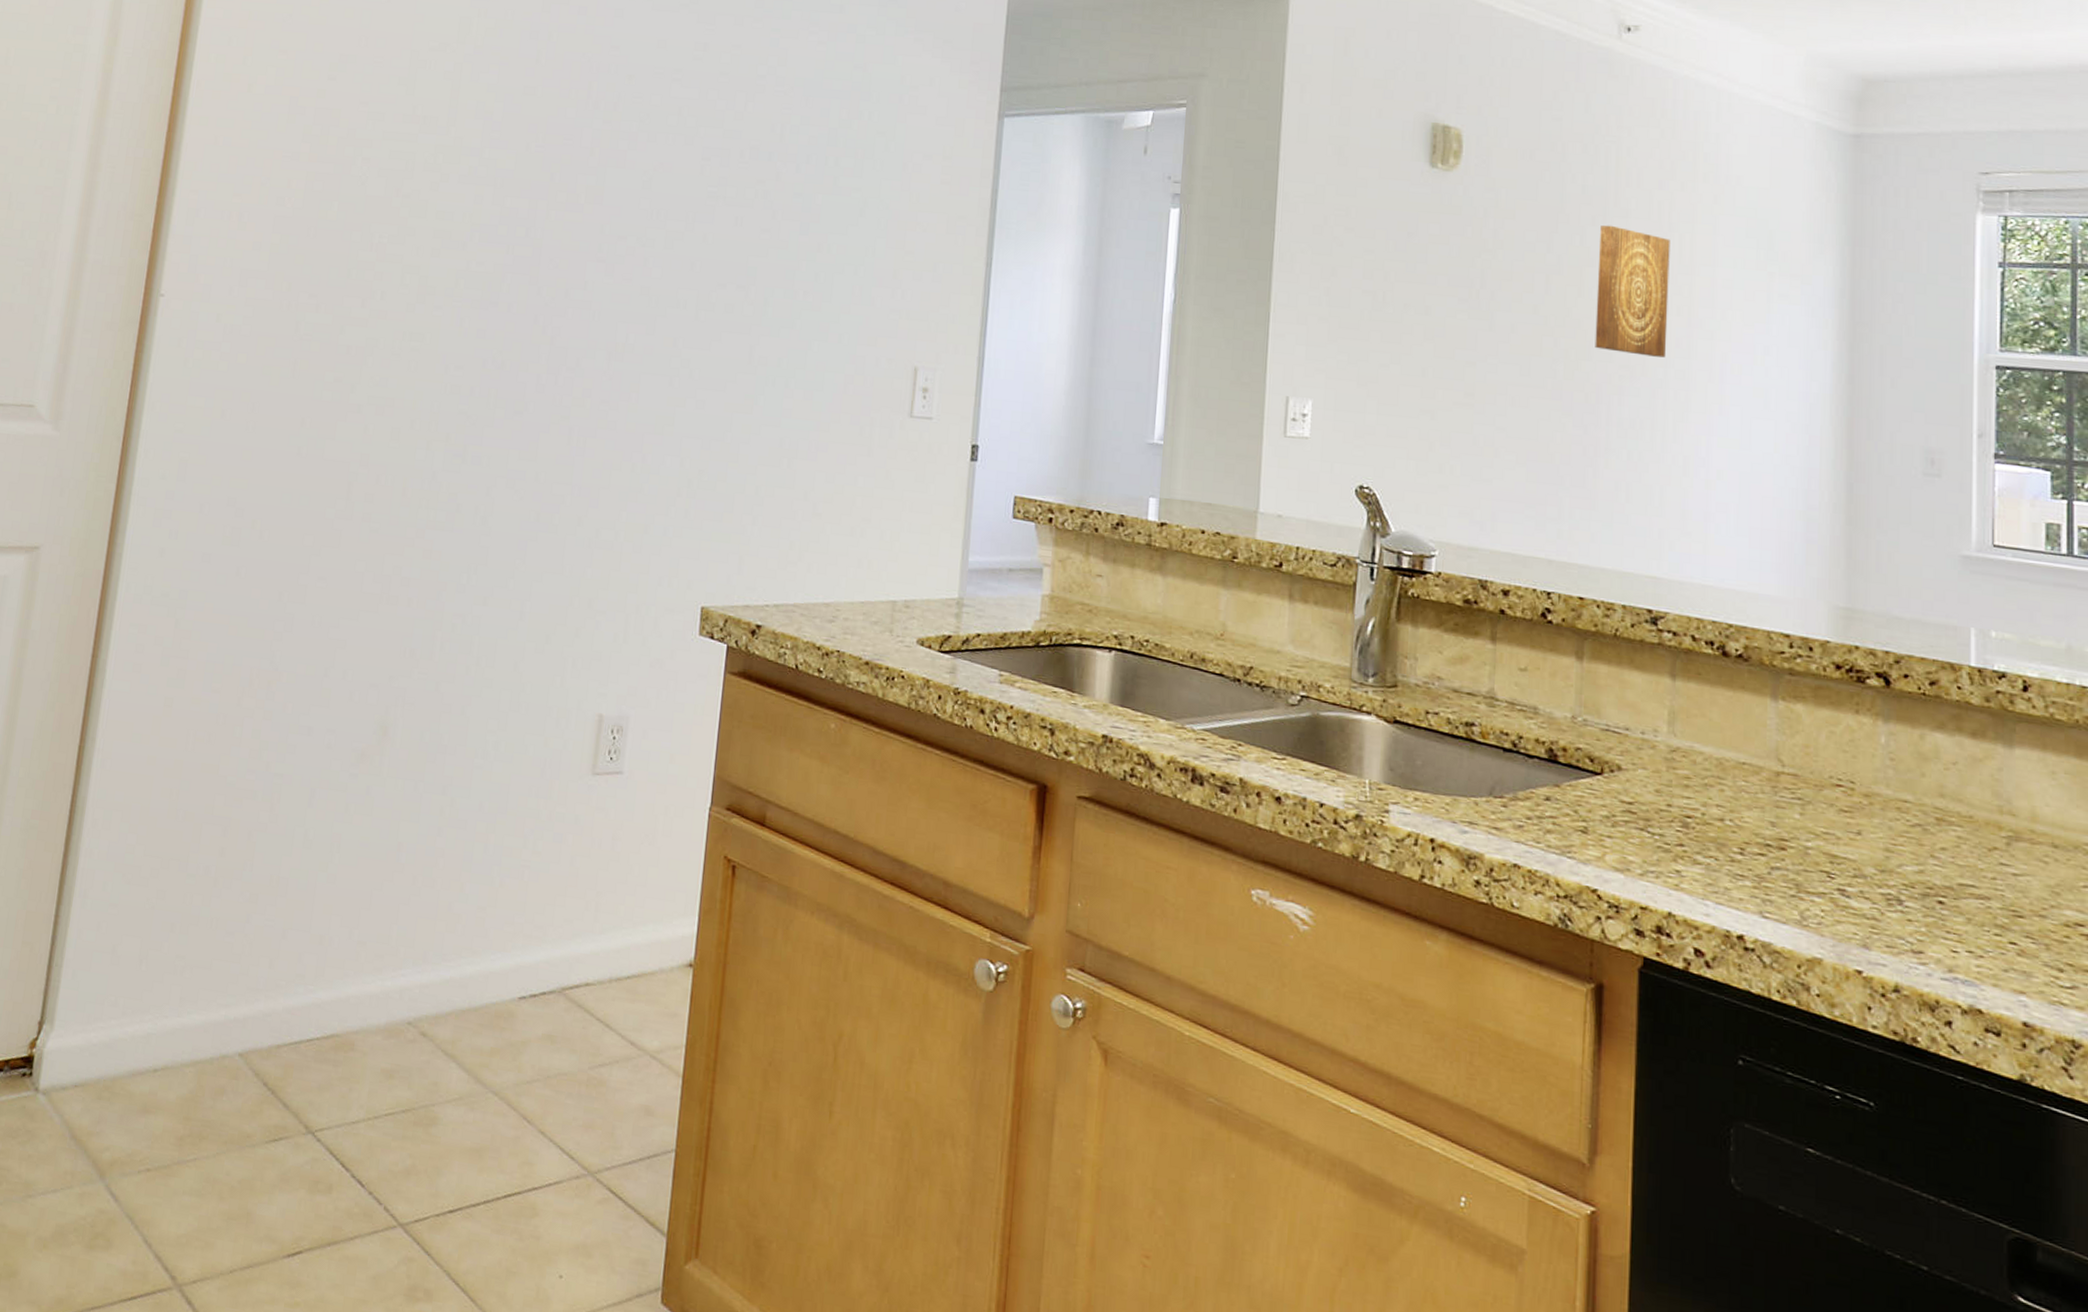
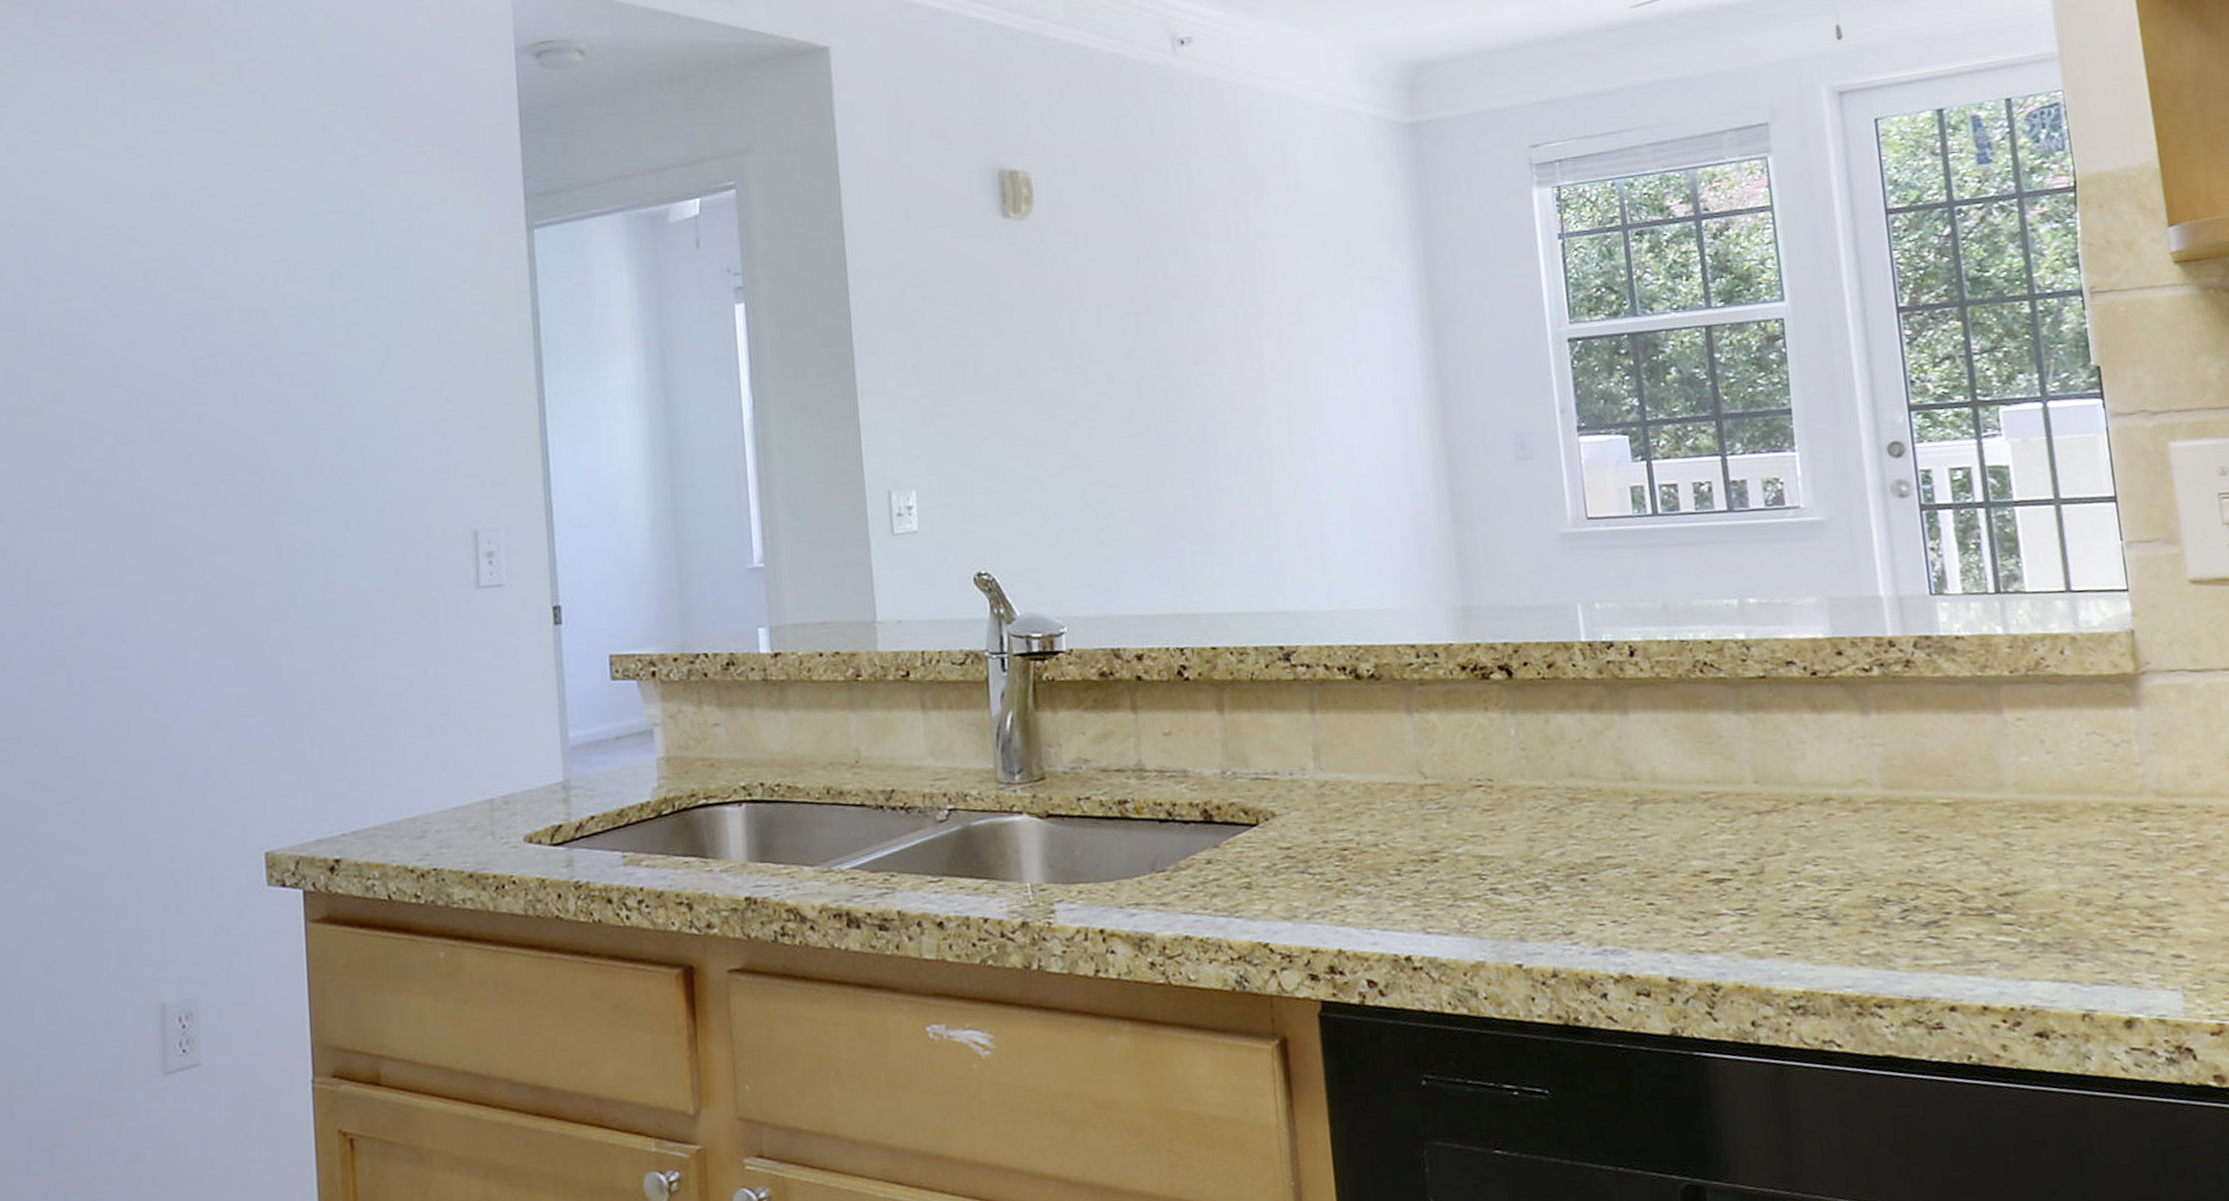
wall art: present [1595,225,1670,358] -> none [1182,252,1263,385]

